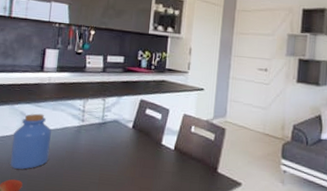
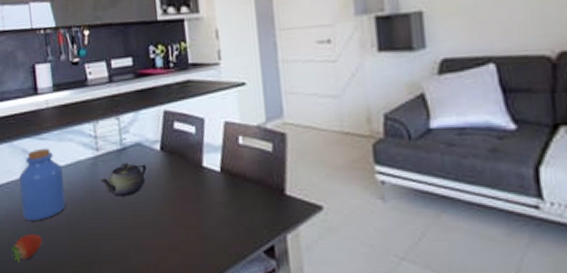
teapot: none [81,133,120,159] -> present [100,163,147,196]

